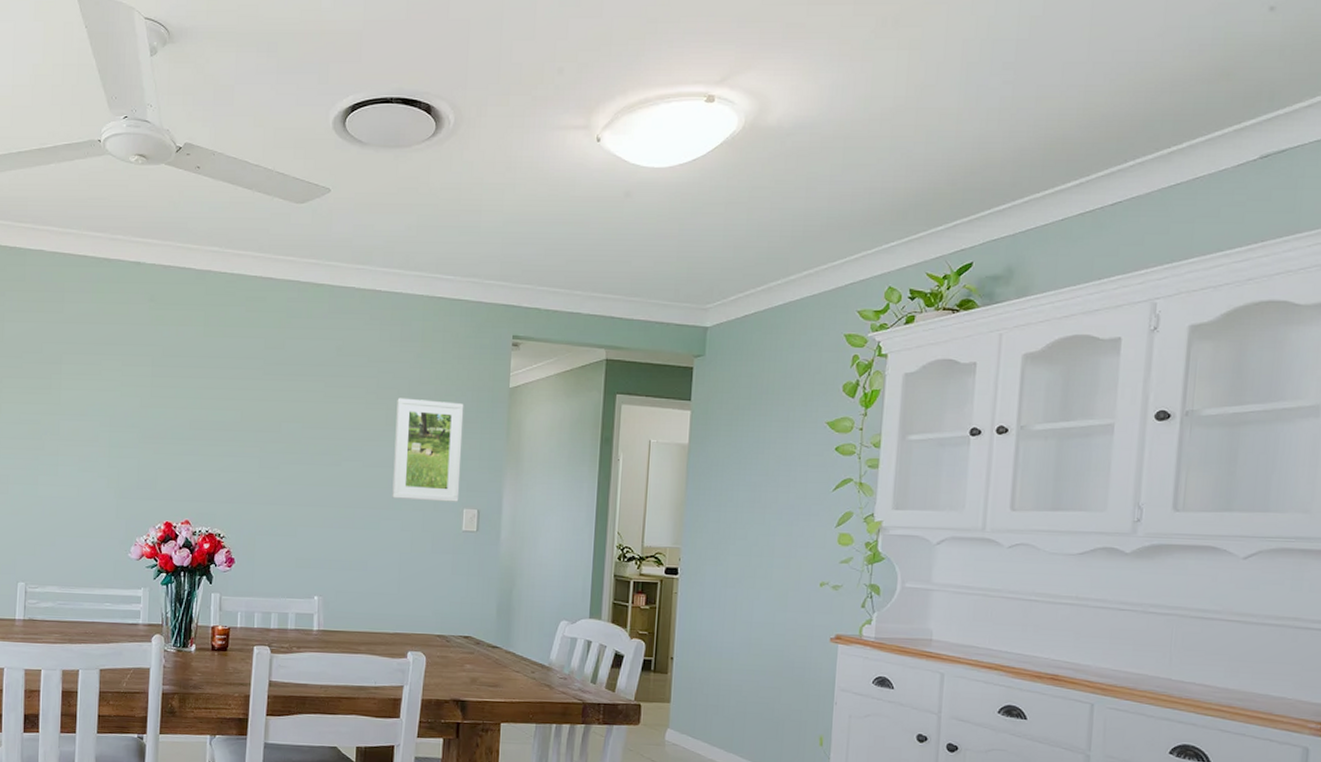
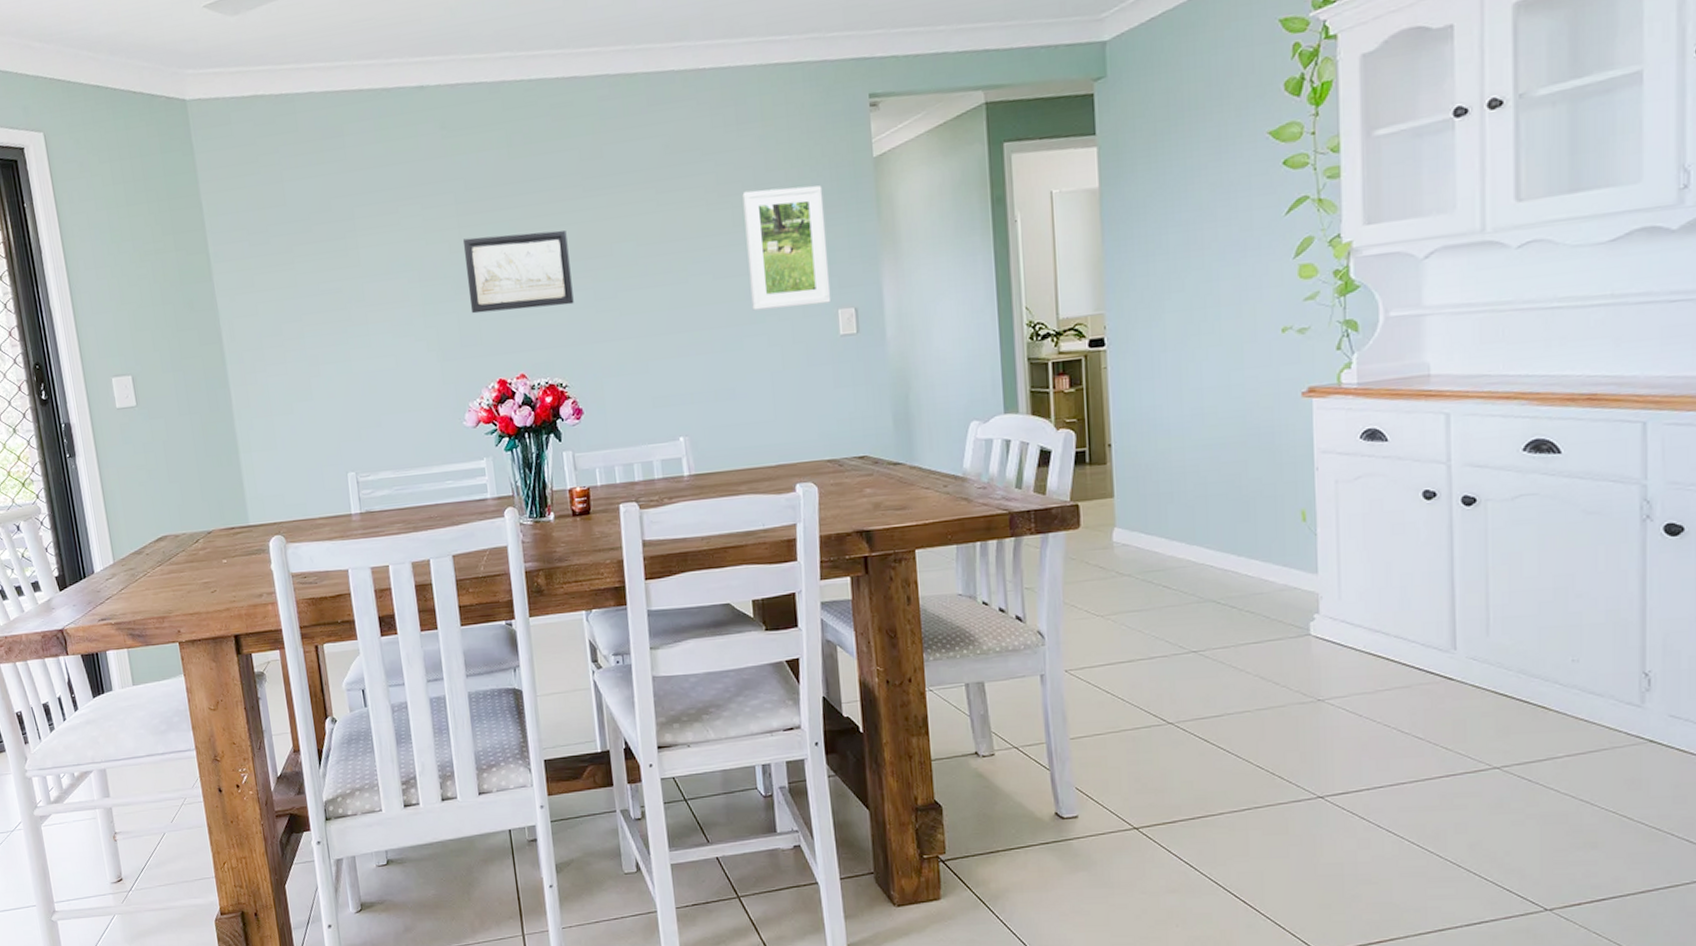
wall art: none [150,397,244,468] -> present [462,230,574,314]

